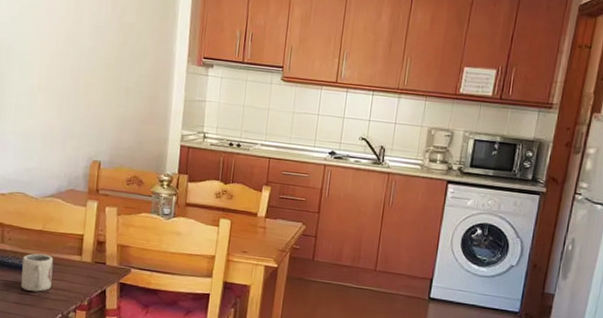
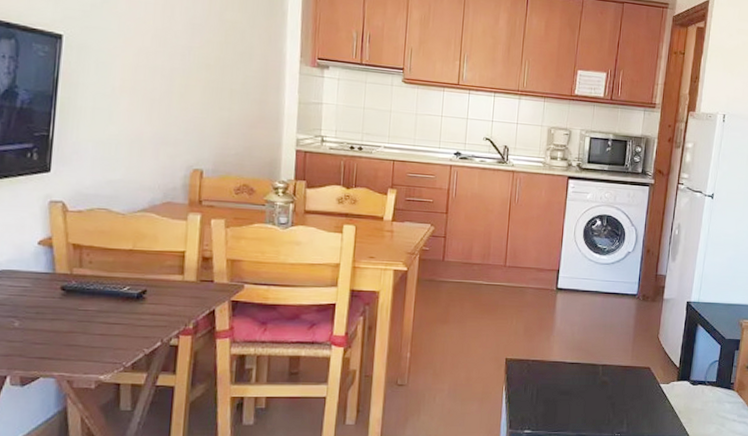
cup: present [20,253,54,292] -> none [107,276,149,319]

